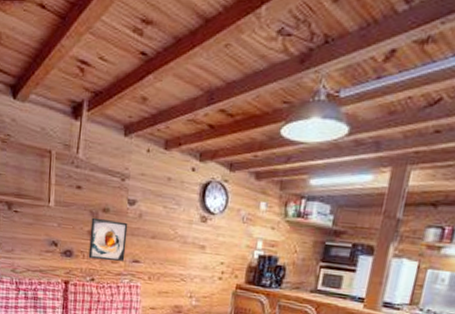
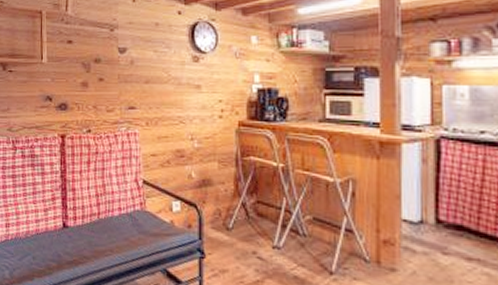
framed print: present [88,217,128,262] -> none [83,69,121,110]

